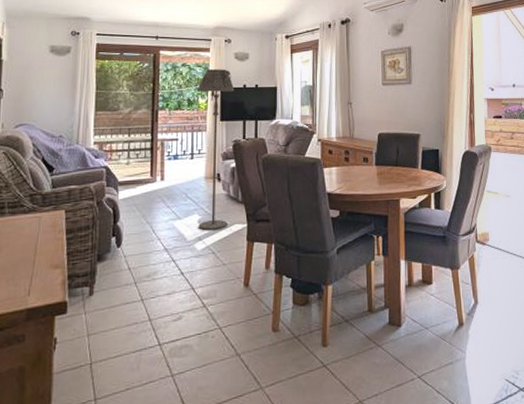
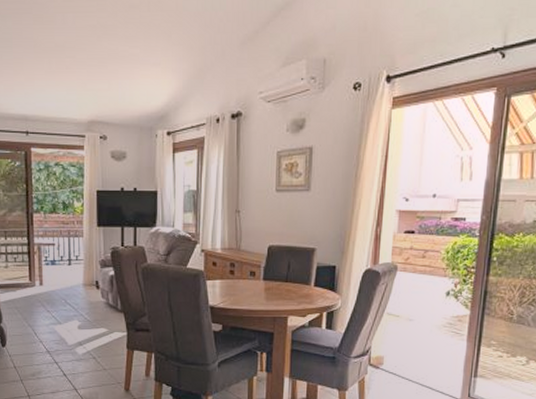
floor lamp: present [197,69,234,231] -> none [72,170,111,337]

